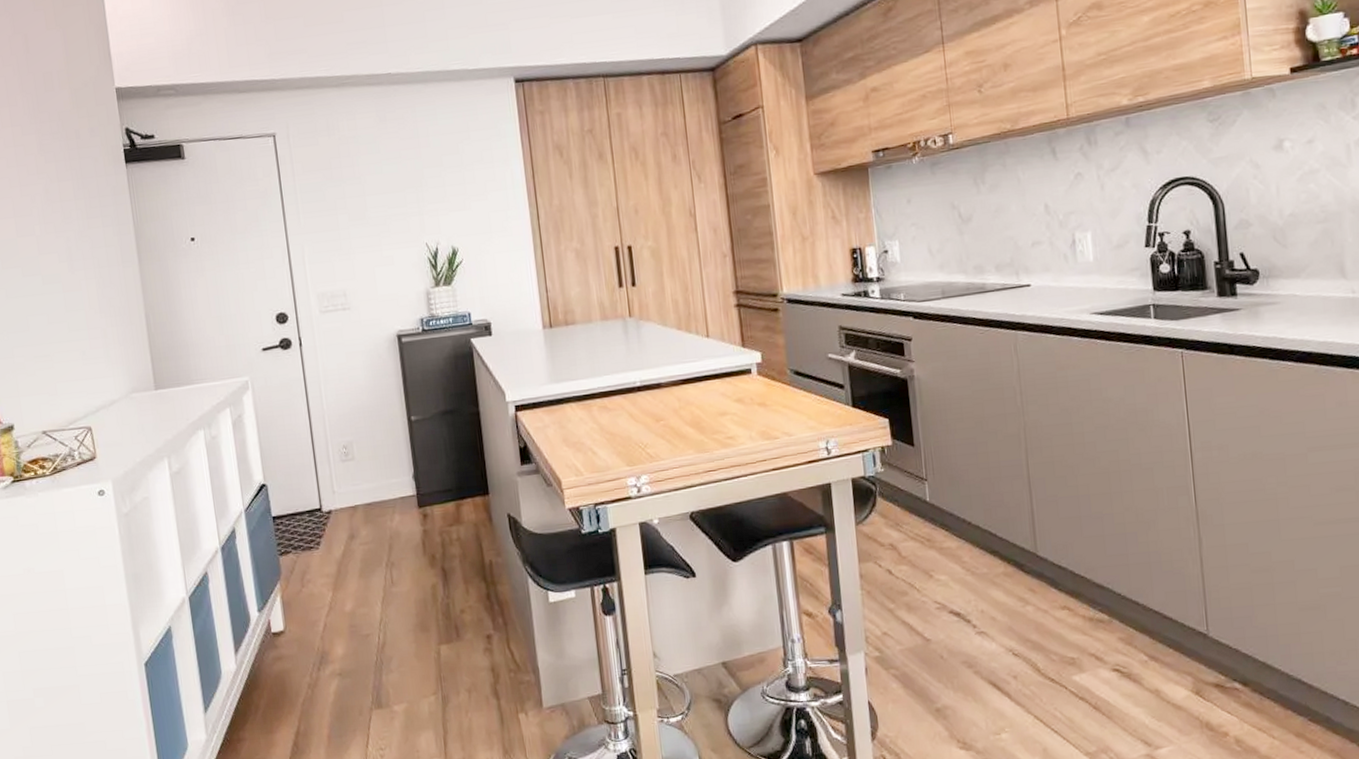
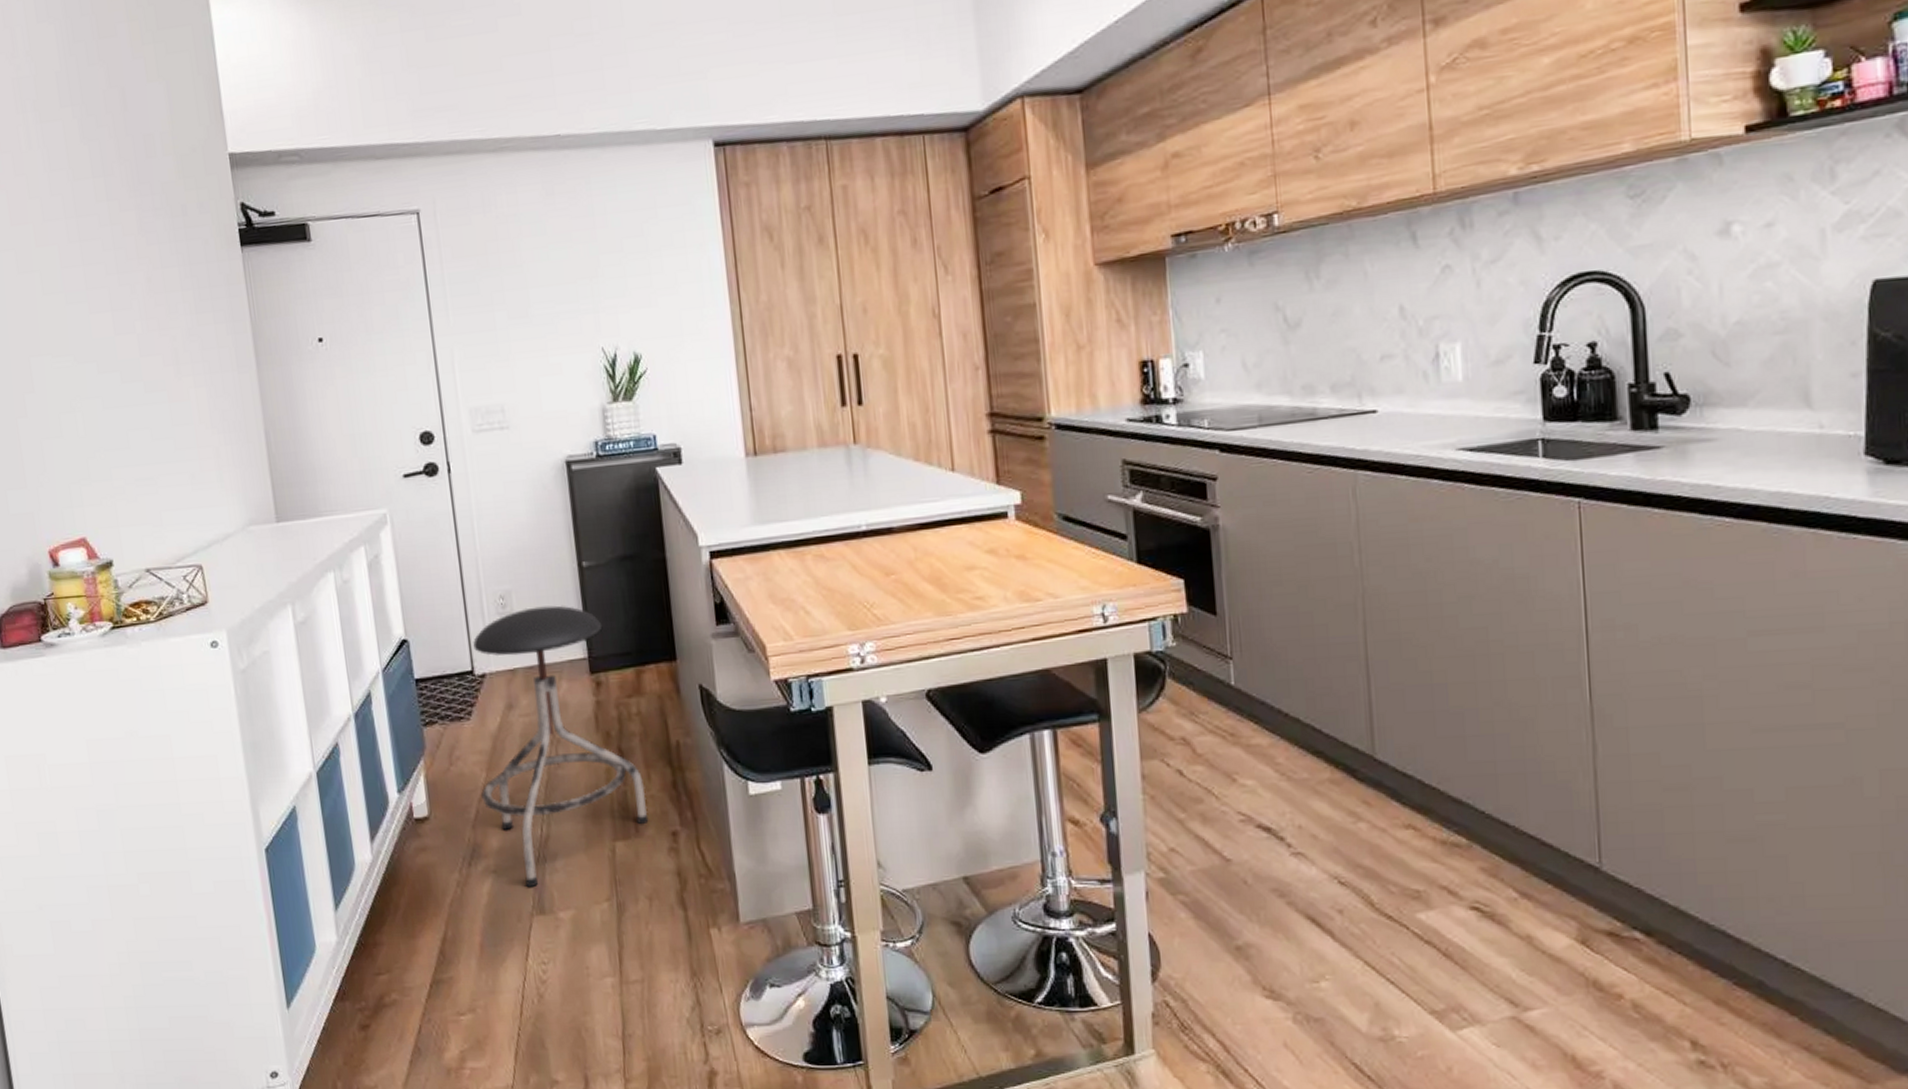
stool: none [321,452,468,687] -> present [473,605,649,888]

